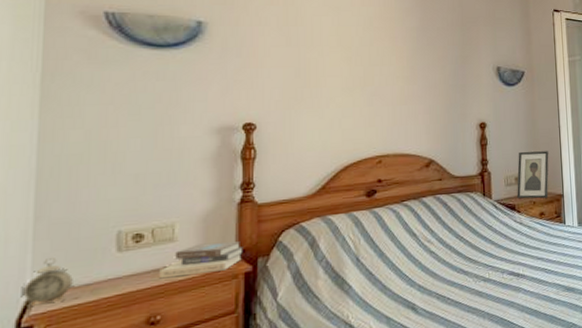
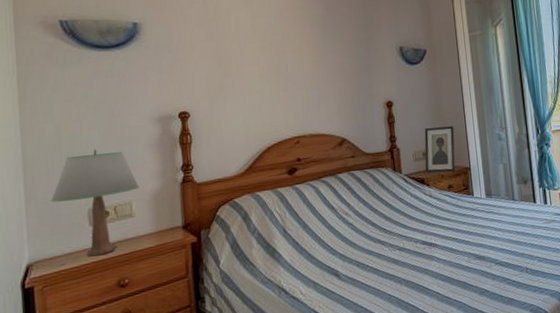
alarm clock: present [23,258,73,308] -> none [23,232,59,273]
table lamp: none [68,160,186,289] -> present [50,148,140,257]
books: present [159,241,243,279] -> none [124,216,189,249]

